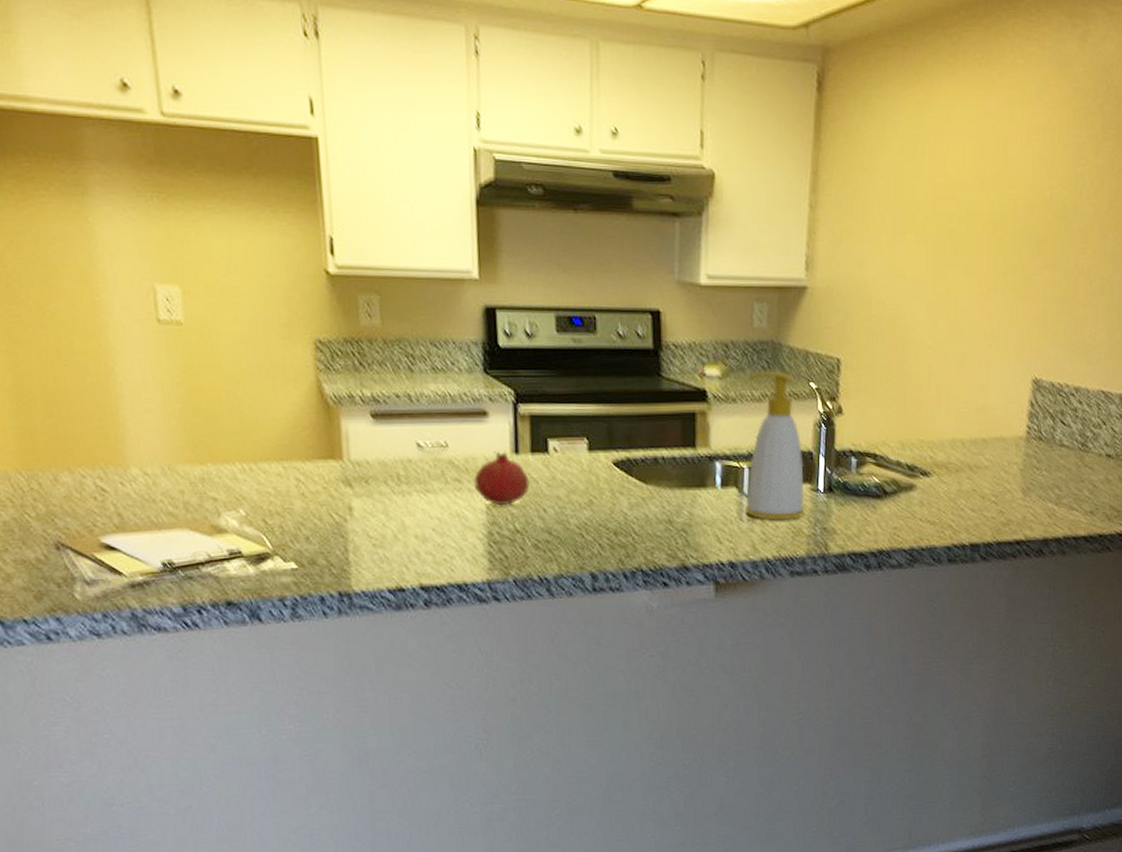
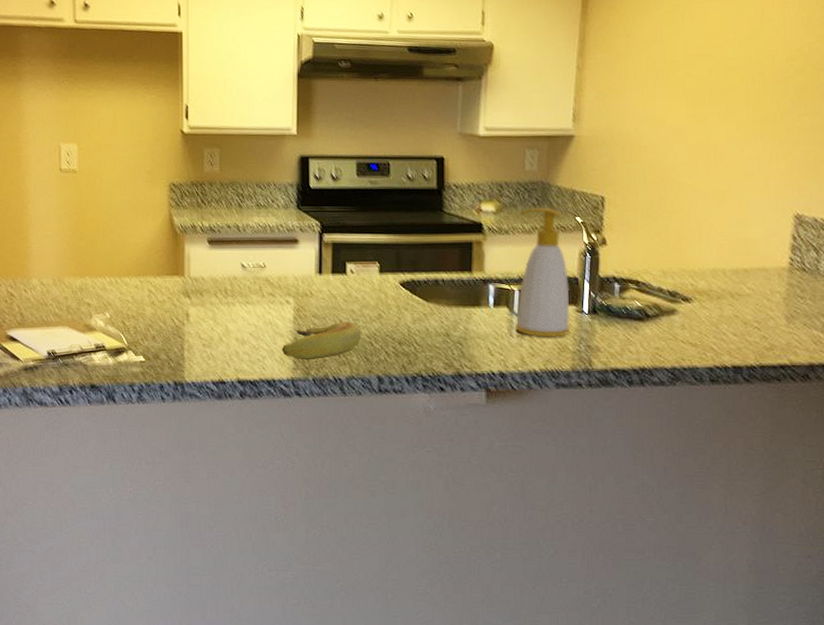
fruit: present [474,451,530,506] -> none [285,272,330,317]
banana: none [474,509,569,559] -> present [282,321,361,360]

